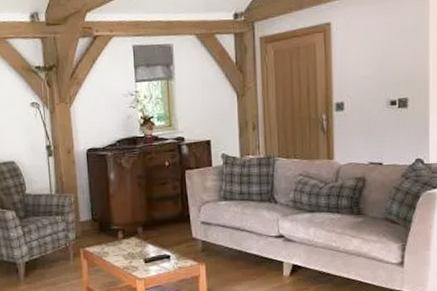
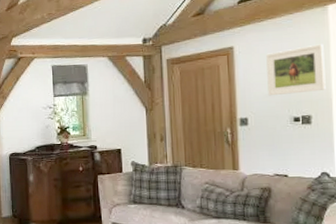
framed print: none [364,19,423,78] -> present [266,44,326,96]

